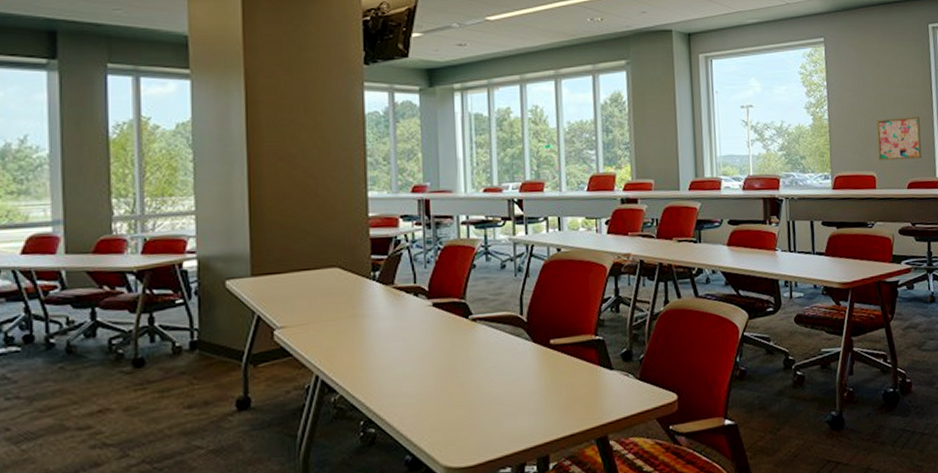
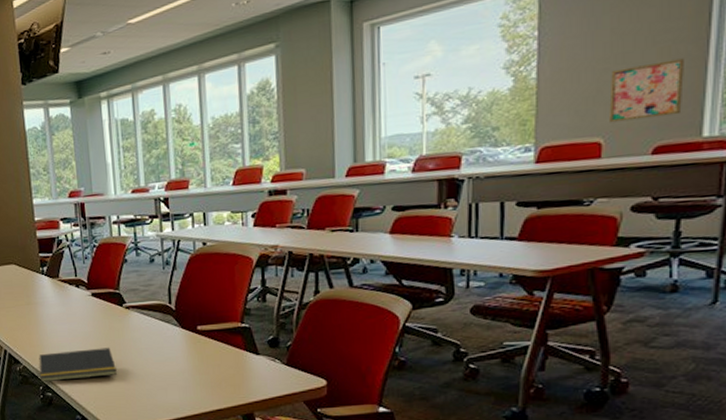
notepad: none [360,367,458,416] -> present [38,347,117,383]

